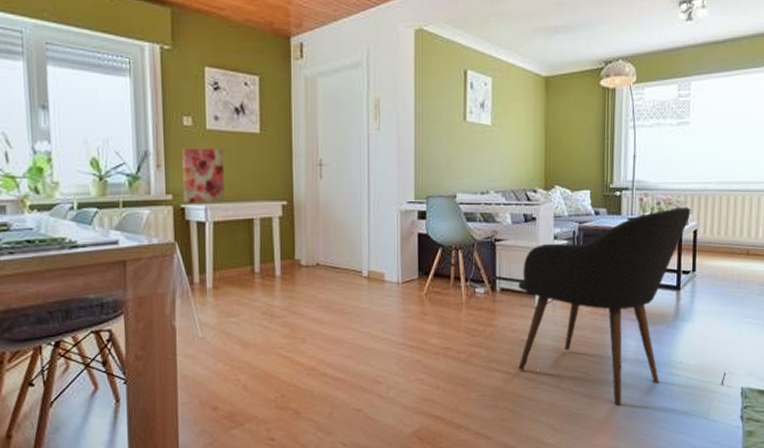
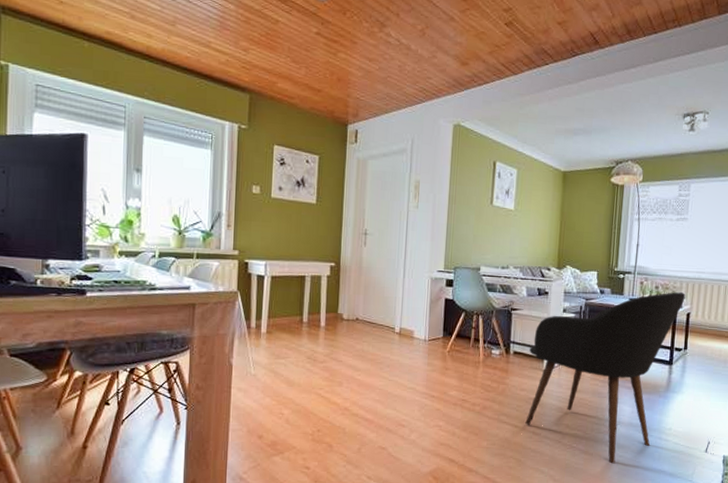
wall art: present [182,148,225,204] -> none [247,212,284,260]

